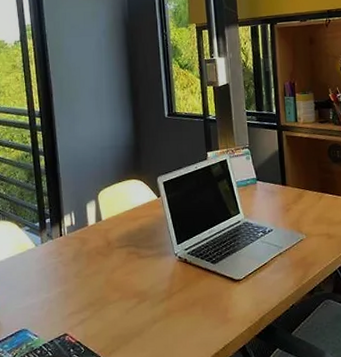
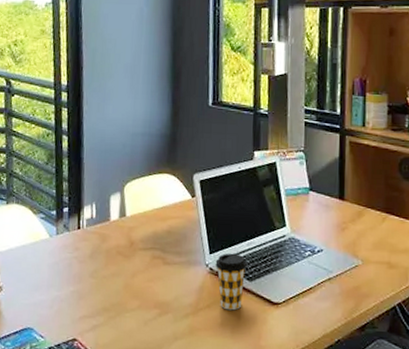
coffee cup: none [183,241,210,291] -> present [215,253,247,311]

